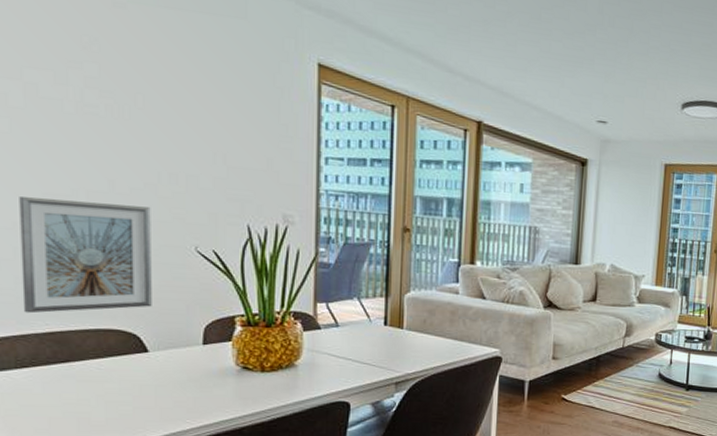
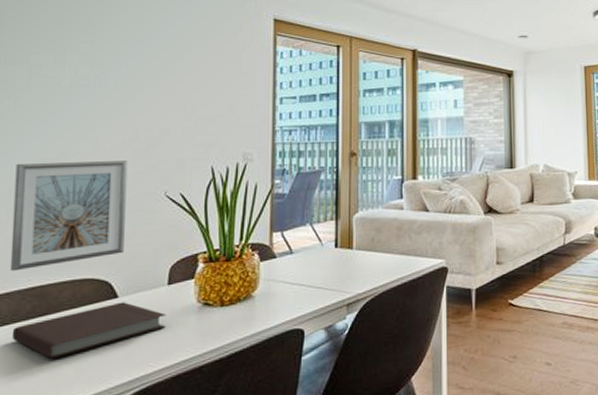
notebook: none [32,357,203,406] -> present [11,302,166,359]

